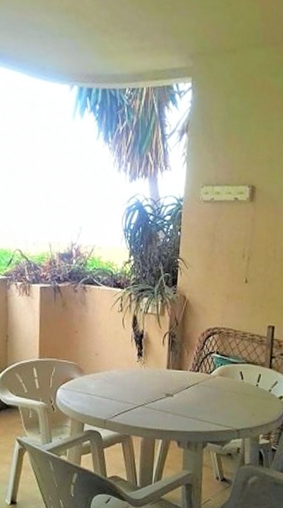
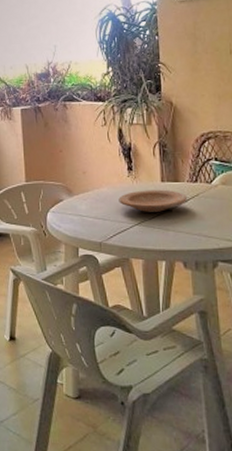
plate: none [126,375,188,396] -> present [118,189,187,212]

